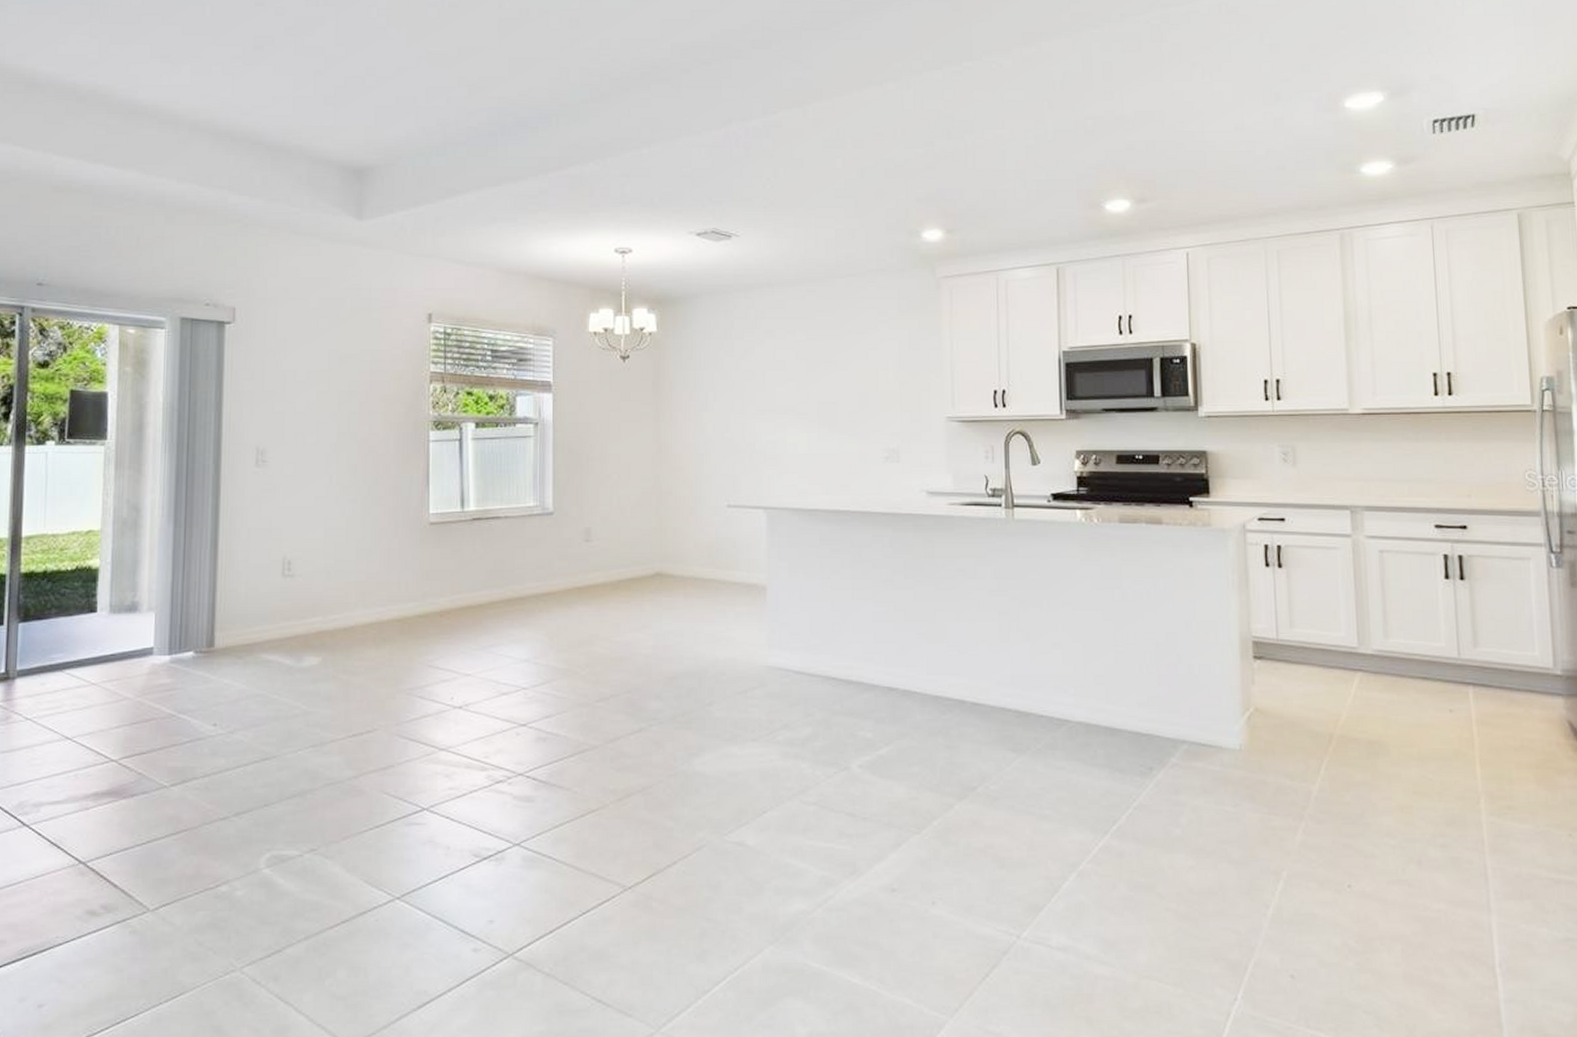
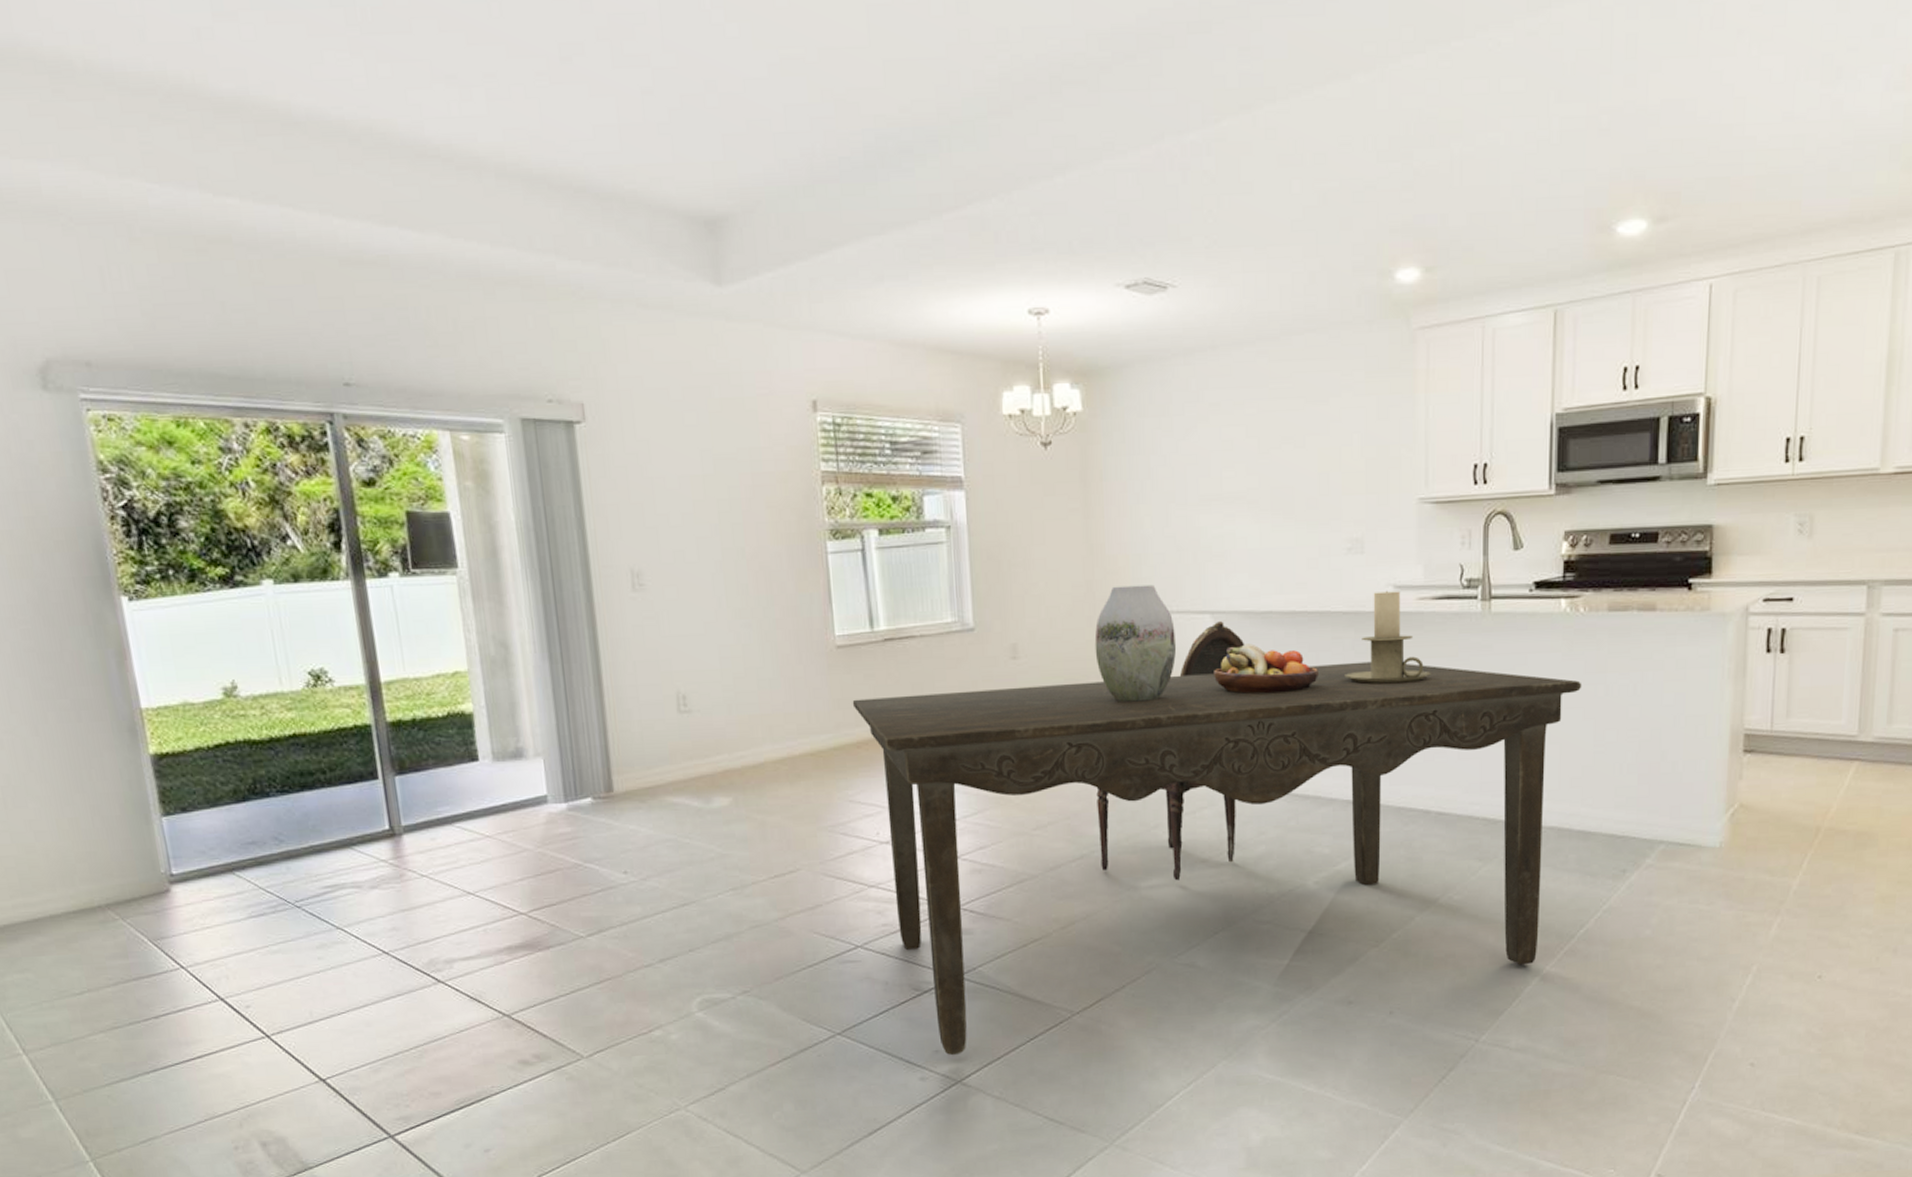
dining table: none [439,558,1100,927] -> present [852,661,1582,1056]
dining chair: none [656,516,795,758] -> present [1096,621,1245,881]
vase: none [660,481,733,585] -> present [1094,584,1177,702]
fruit bowl: none [766,537,860,584] -> present [1214,644,1318,694]
candle holder: none [884,495,962,579] -> present [1344,590,1431,684]

